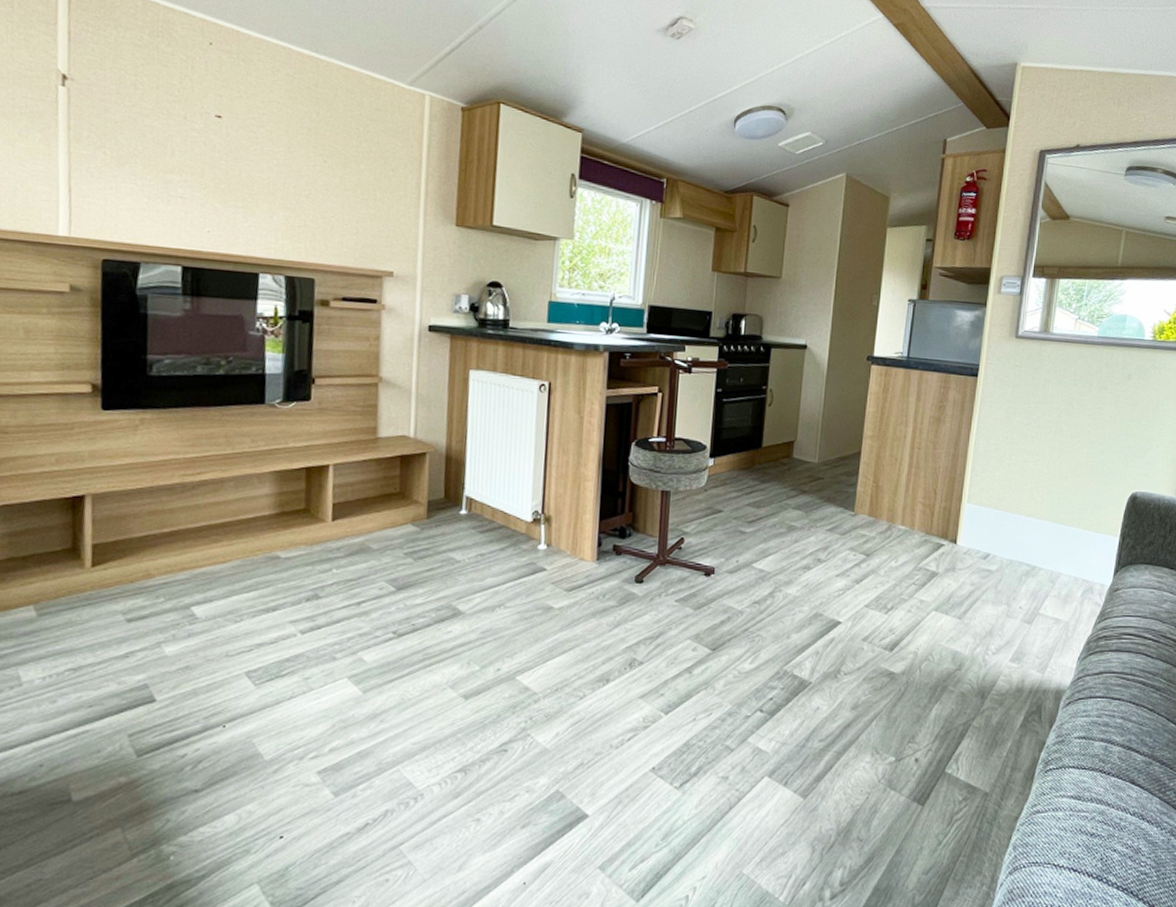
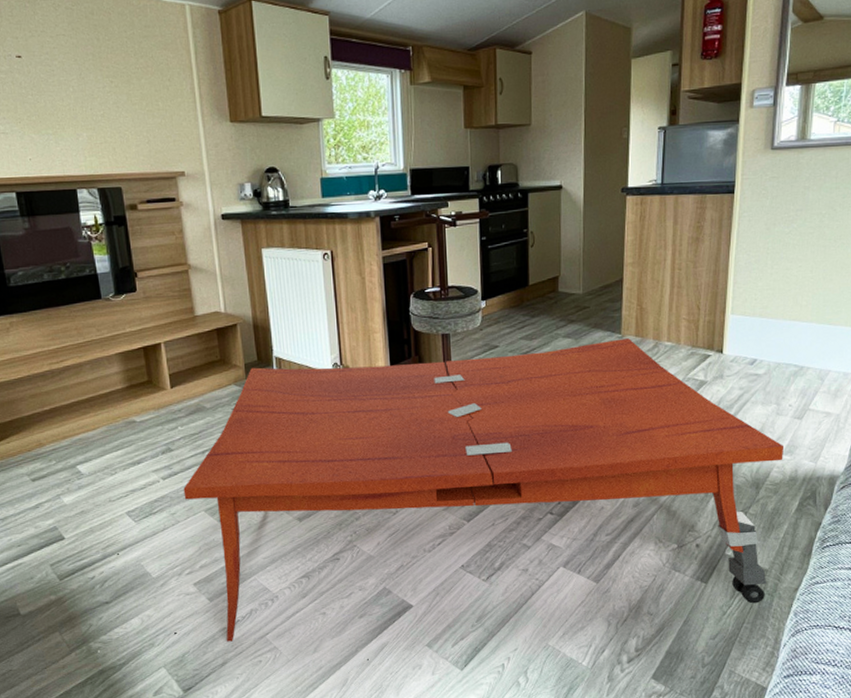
coffee table: none [324,506,1013,852] -> present [183,338,785,642]

